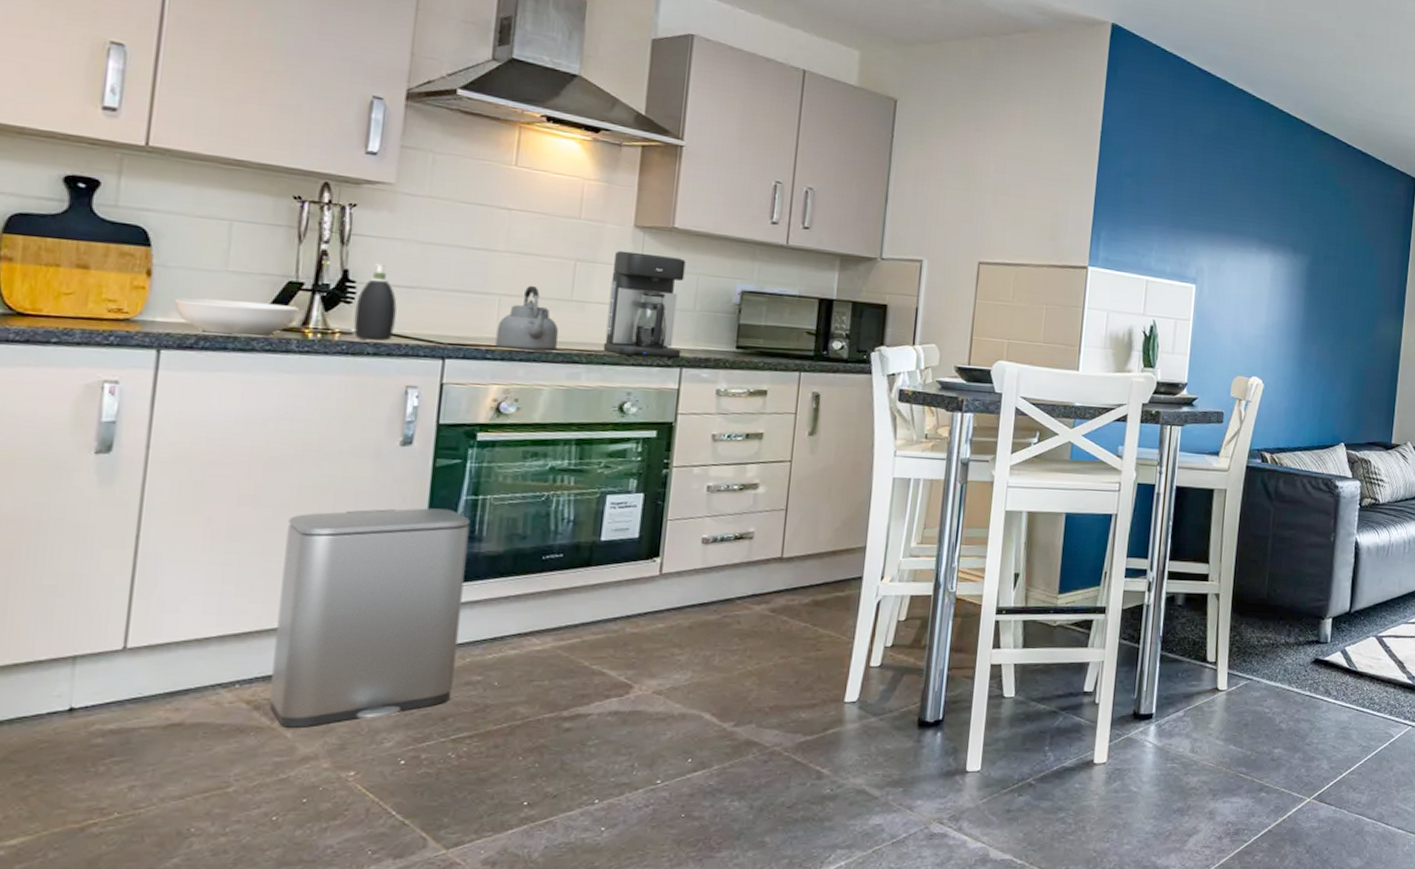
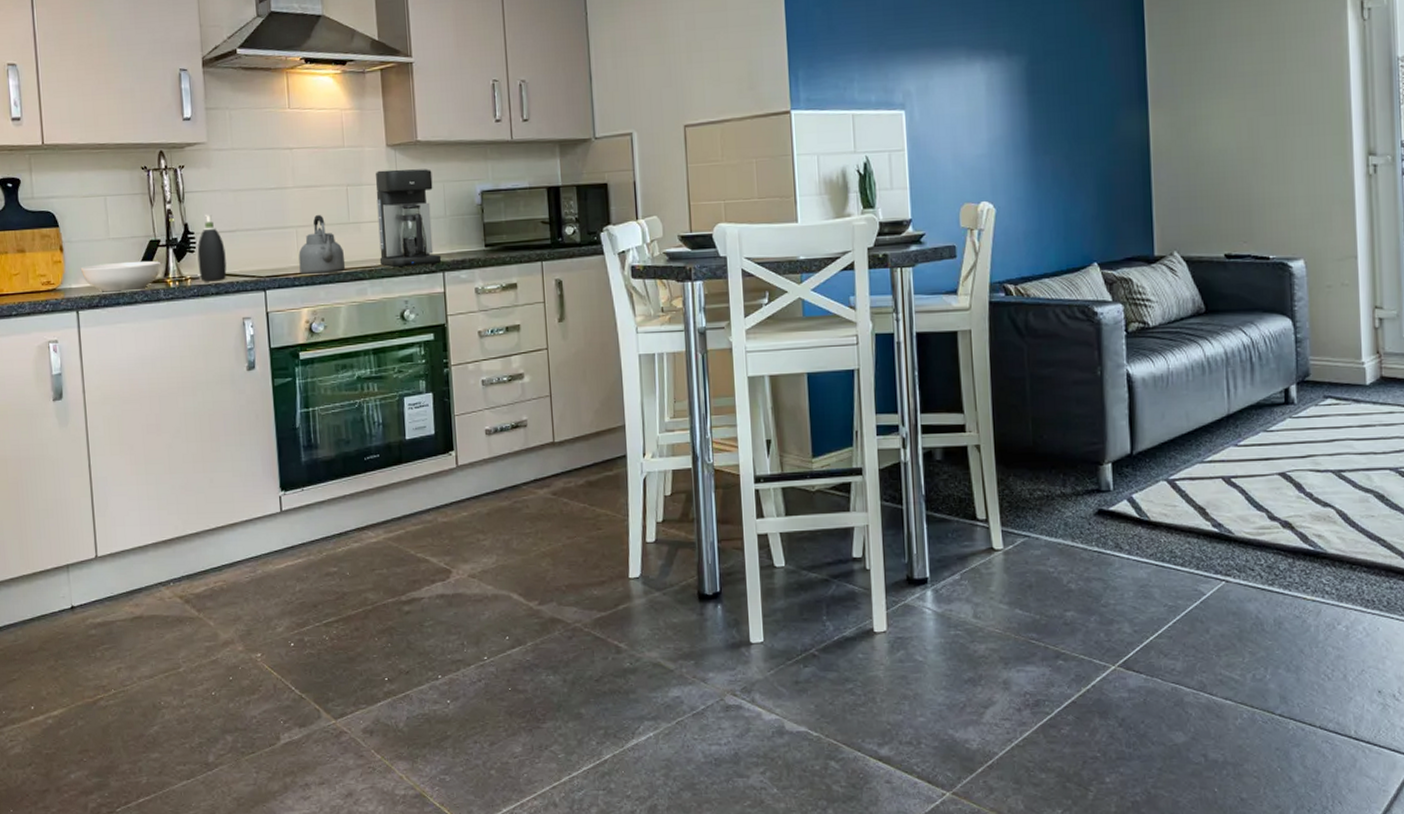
pedal bin: present [269,508,470,728] -> none [182,422,317,617]

